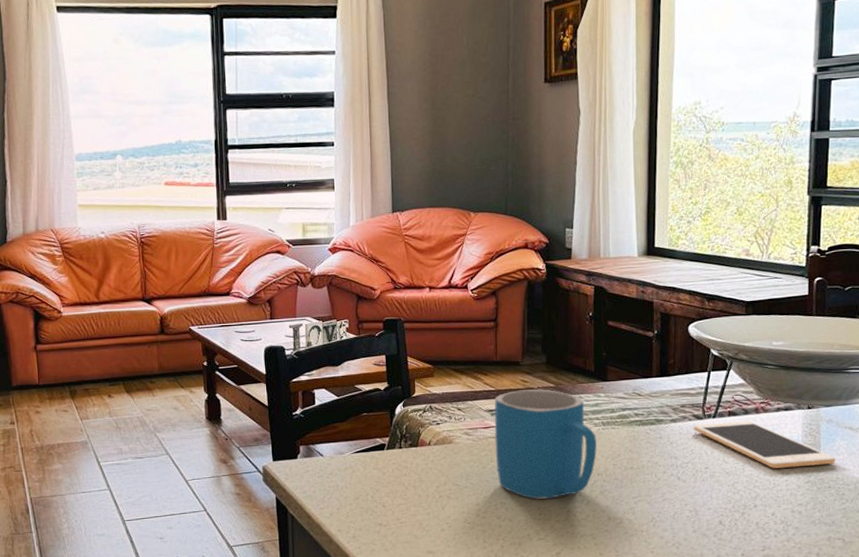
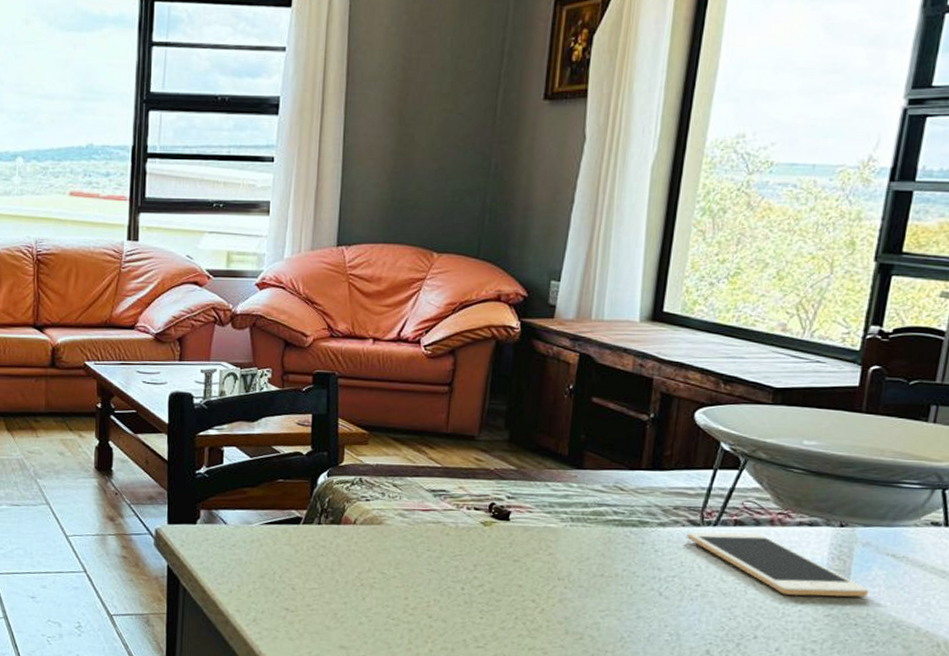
mug: present [494,388,597,499] -> none [434,469,561,601]

